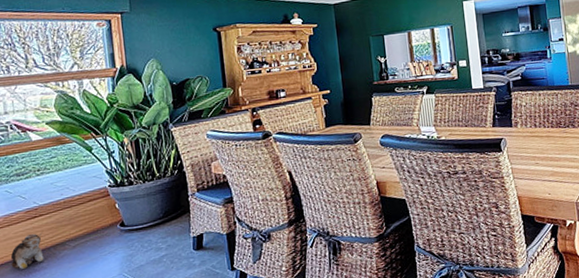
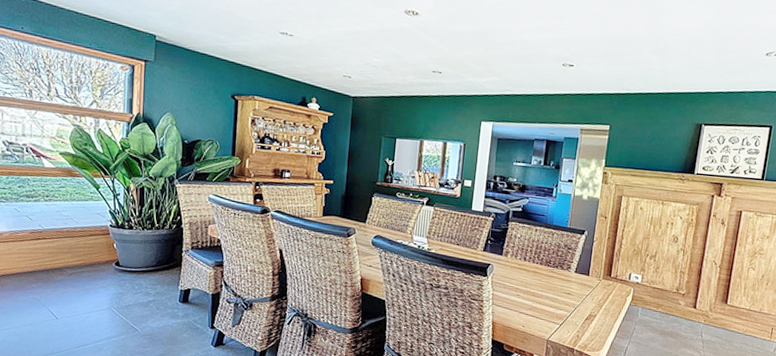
plush toy: present [10,232,44,270] -> none [12,253,44,285]

